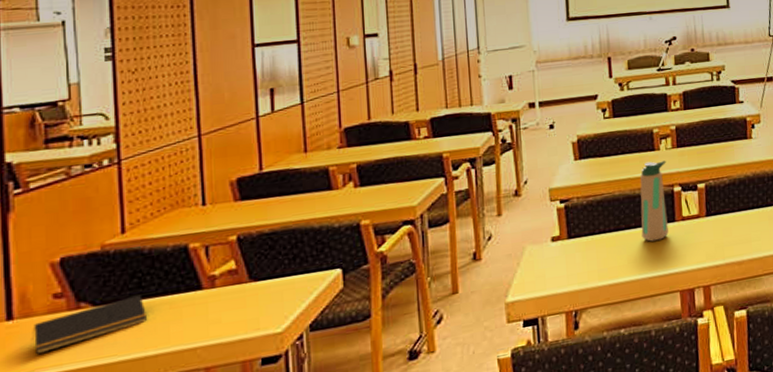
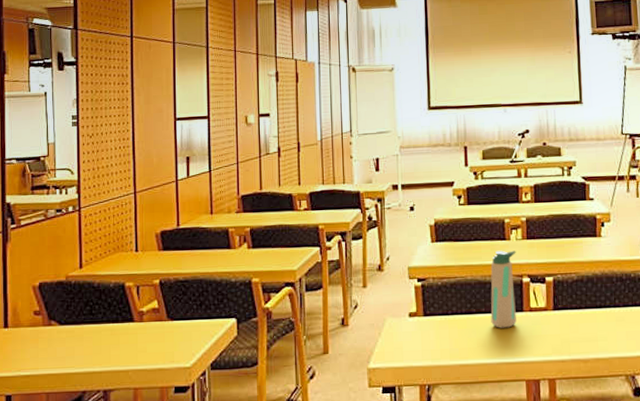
notepad: present [32,294,147,355] -> none [20,320,95,358]

